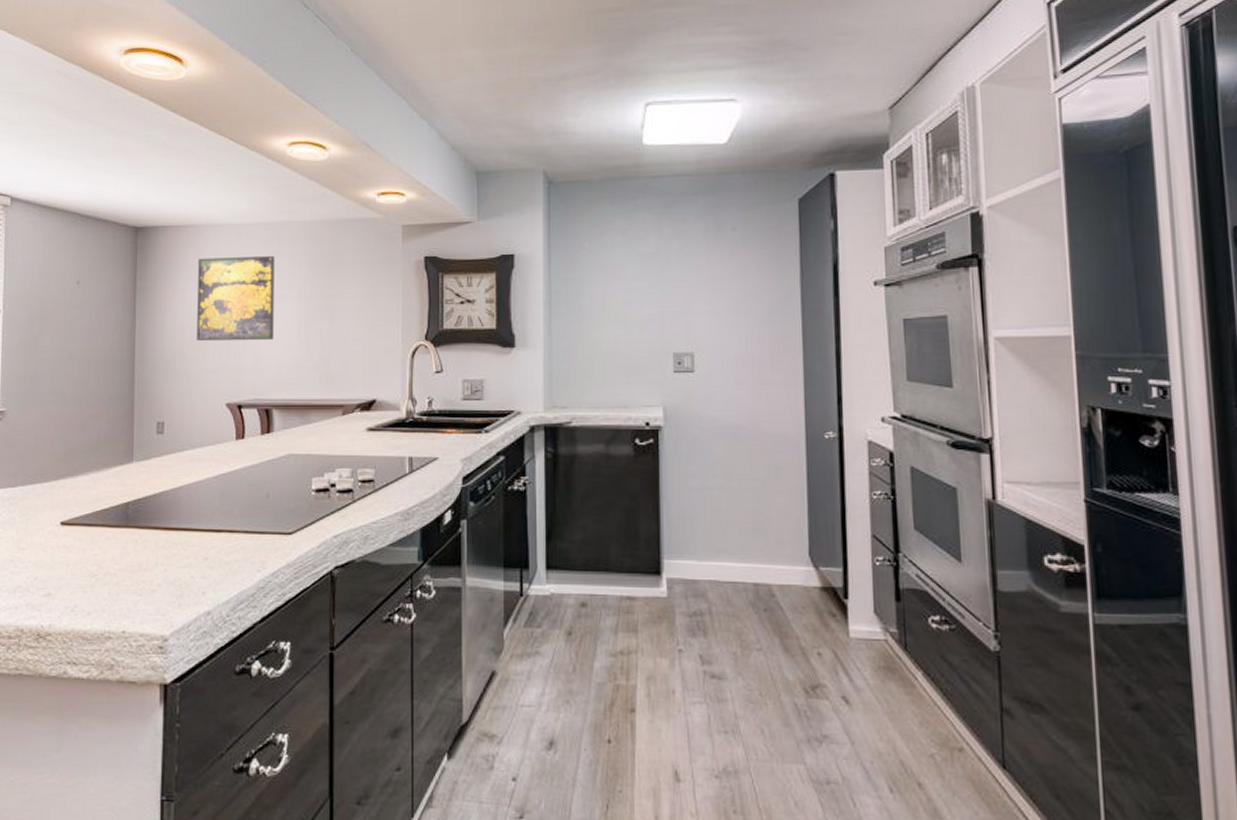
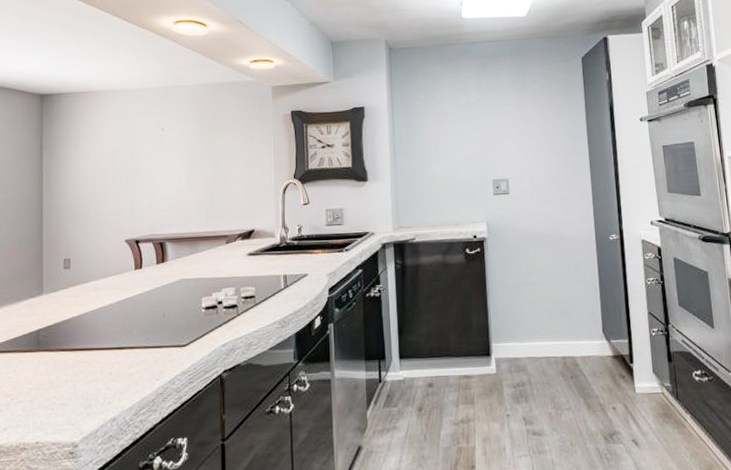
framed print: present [197,255,275,342] -> none [97,114,165,189]

